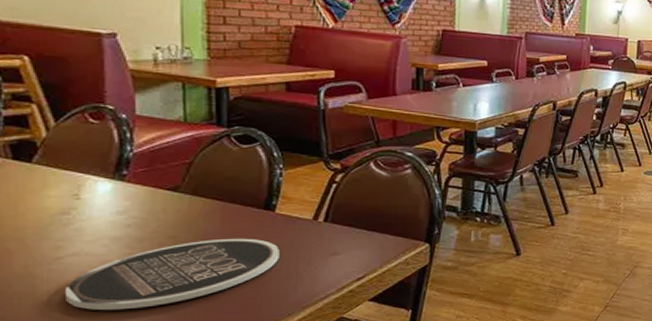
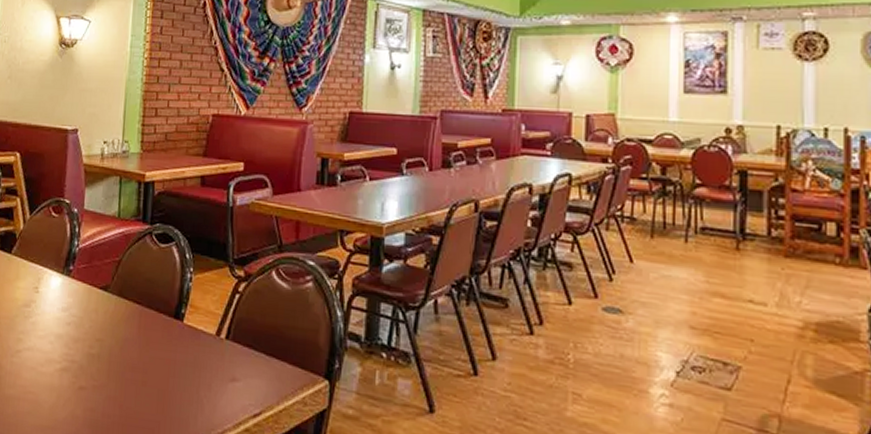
plate: present [66,238,280,311] -> none [19,347,185,416]

